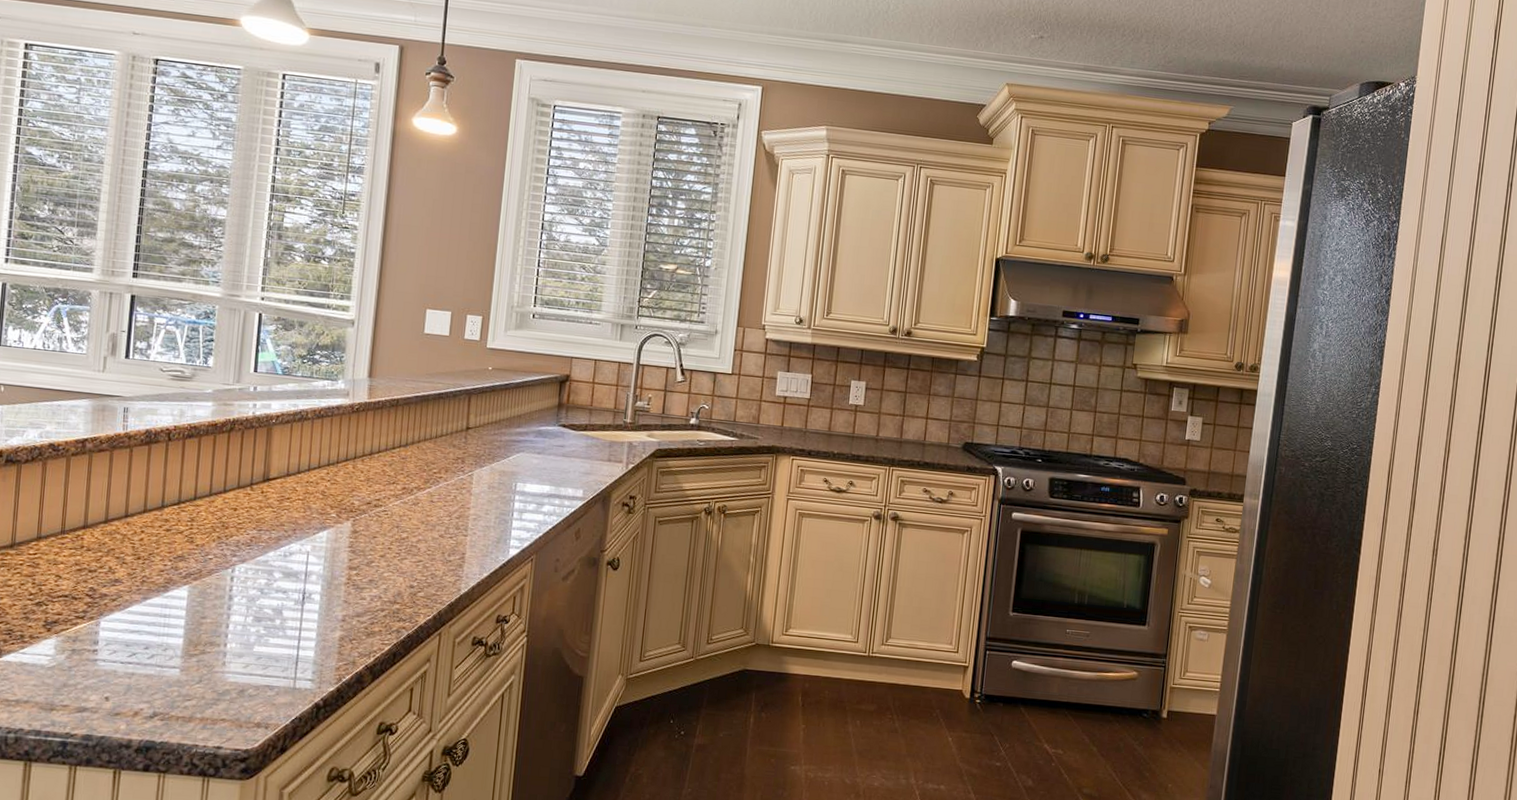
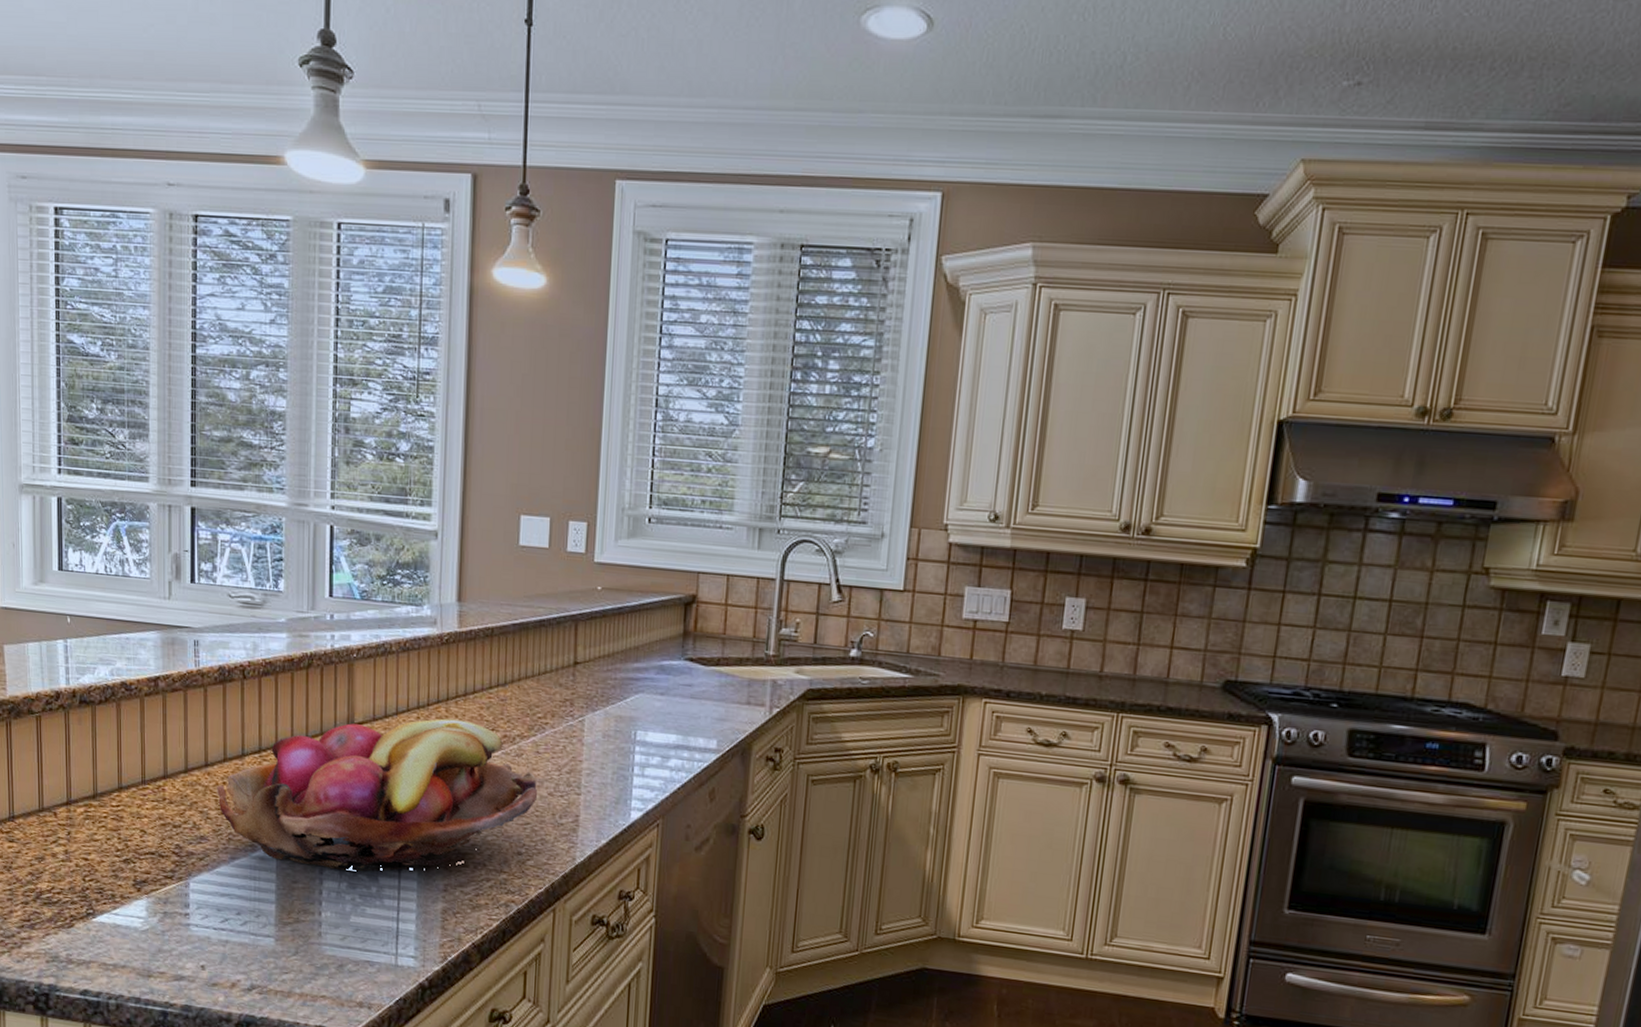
fruit basket: none [134,474,431,606] -> present [217,718,538,871]

